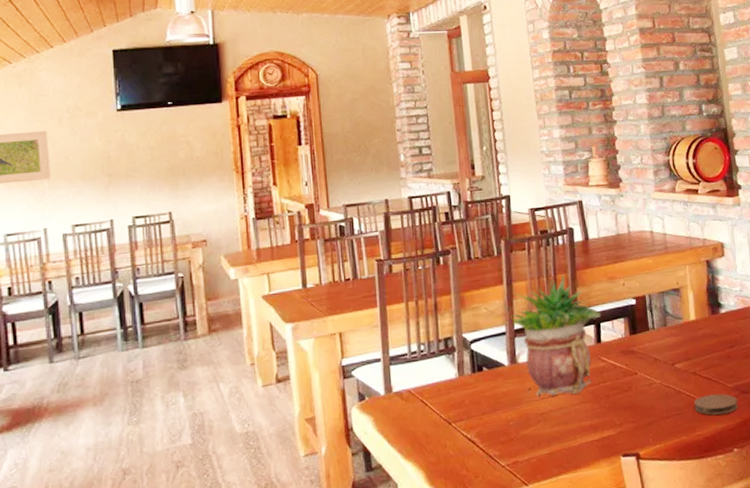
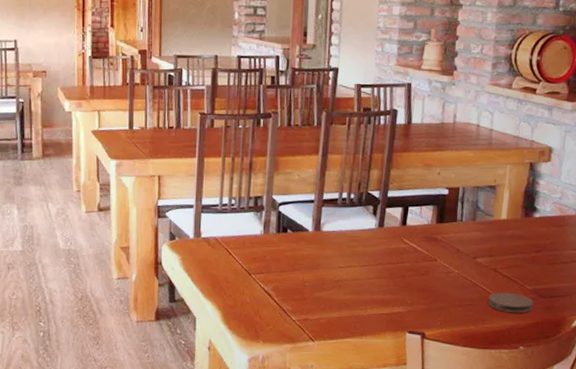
potted plant: present [511,274,602,397] -> none [321,154,412,269]

